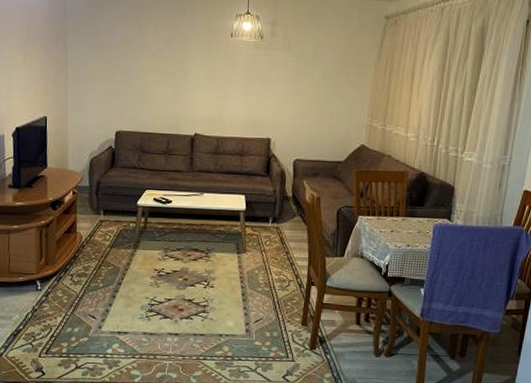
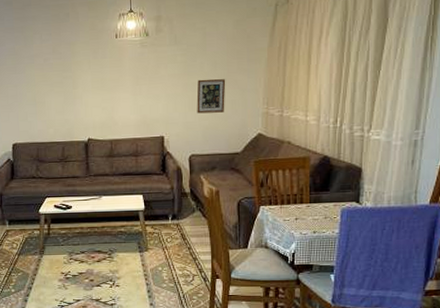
picture frame: none [304,86,334,121] -> present [196,79,226,114]

